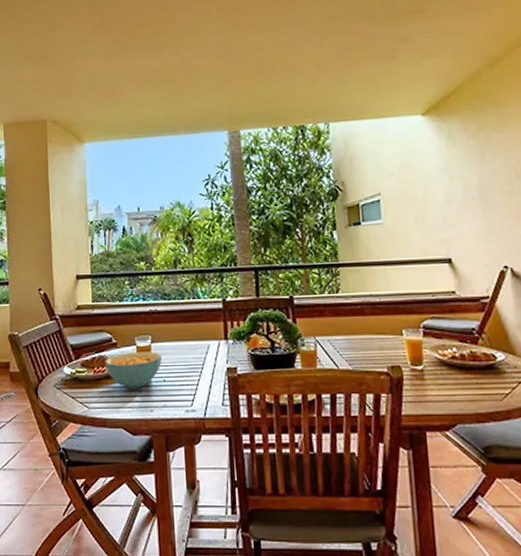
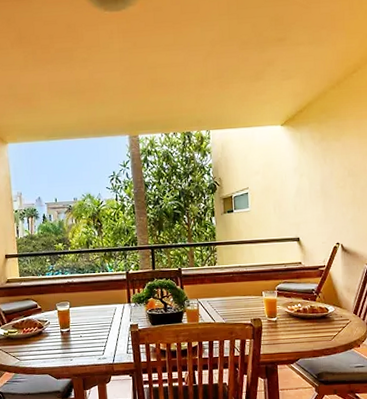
cereal bowl: present [105,352,163,389] -> none [32,314,79,344]

